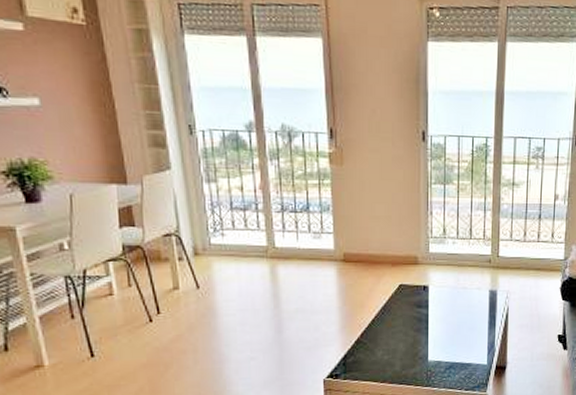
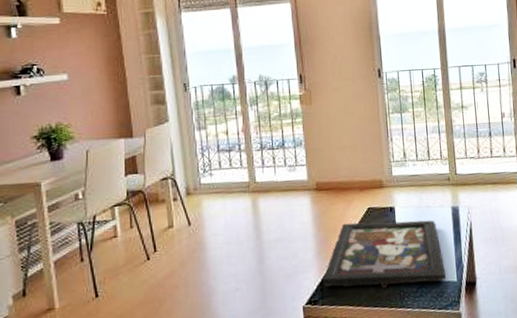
board game: none [346,298,477,366] -> present [323,220,447,288]

